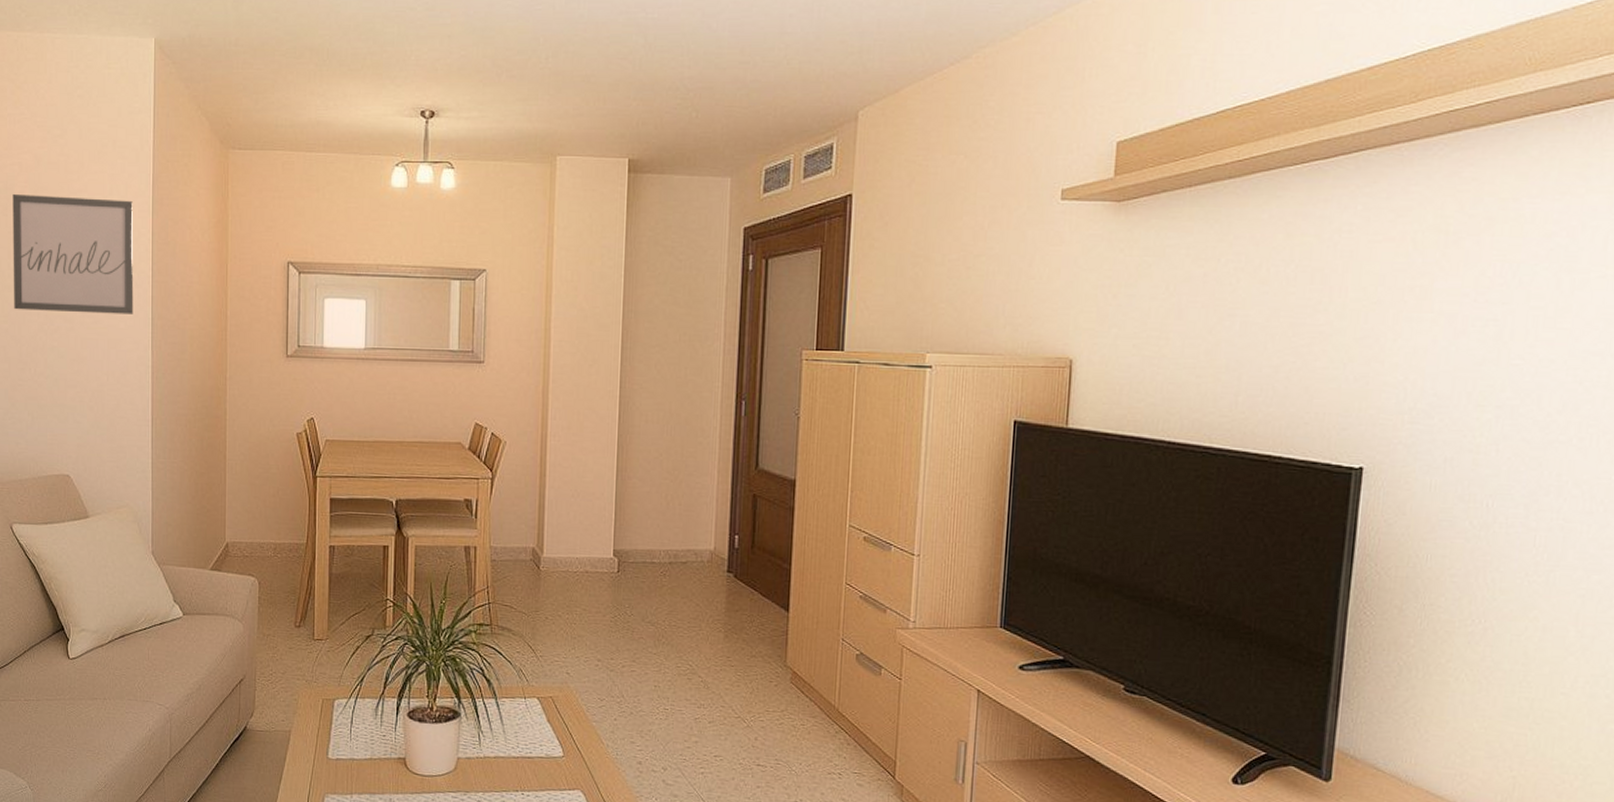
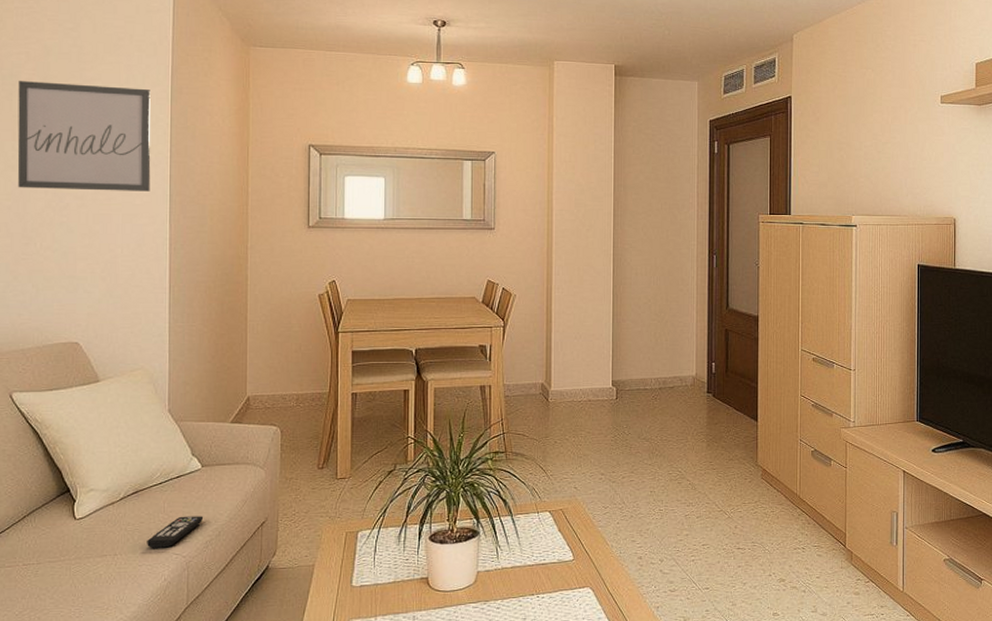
remote control: none [133,665,185,697] -> present [147,516,204,548]

